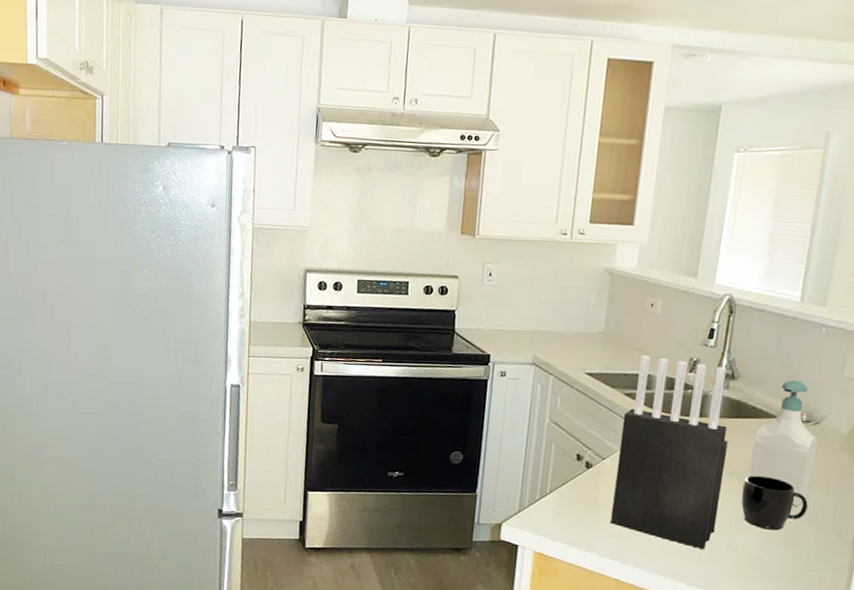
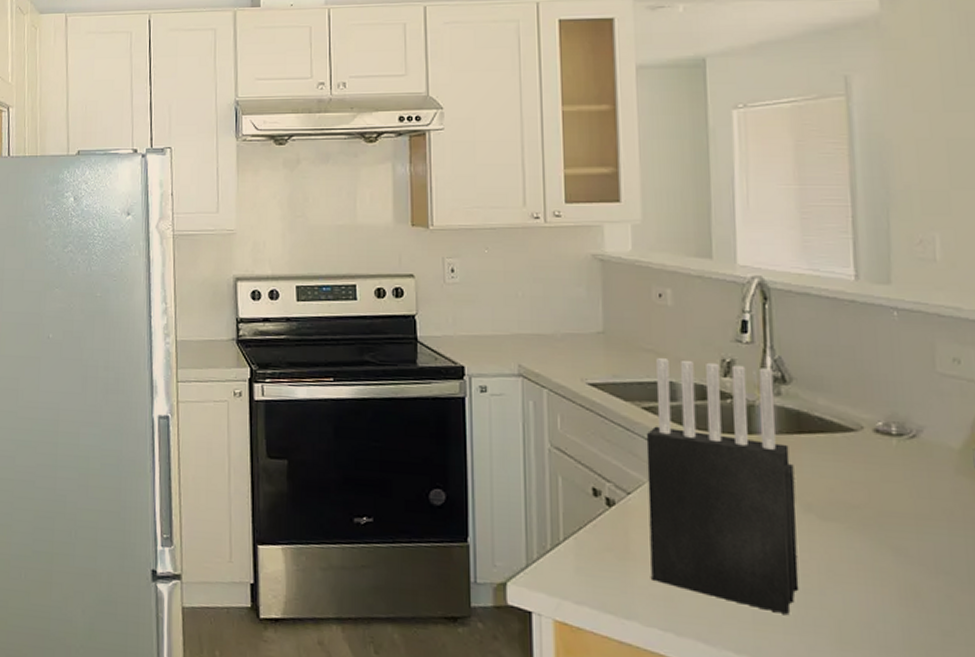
mug: present [741,475,808,531] -> none [826,509,926,587]
soap bottle: present [748,380,818,506] -> none [829,381,924,551]

